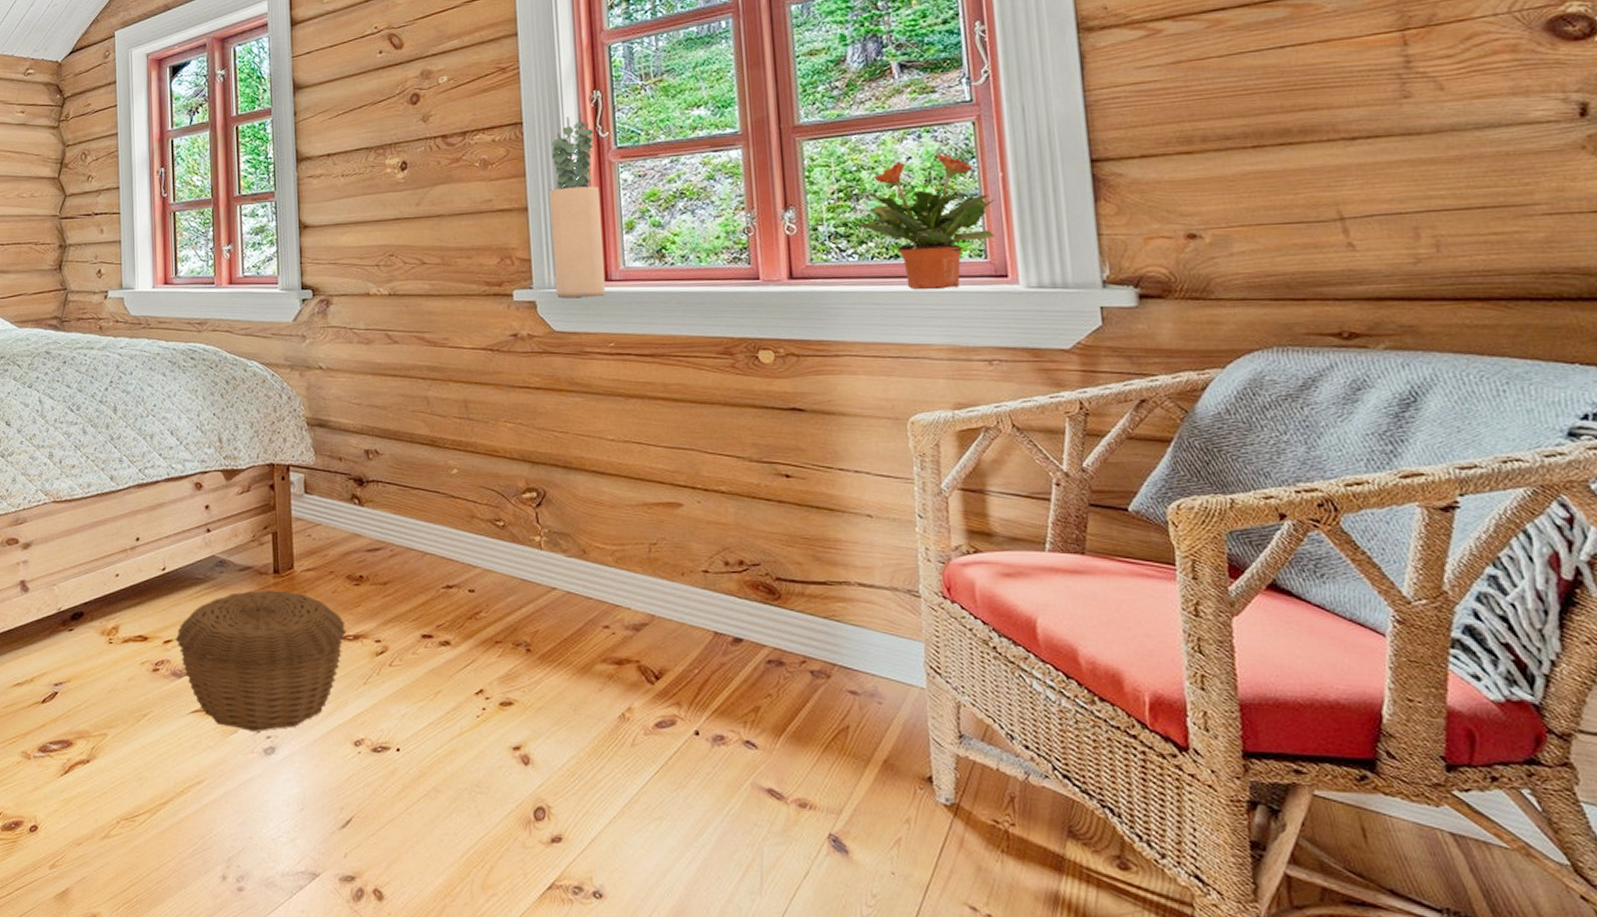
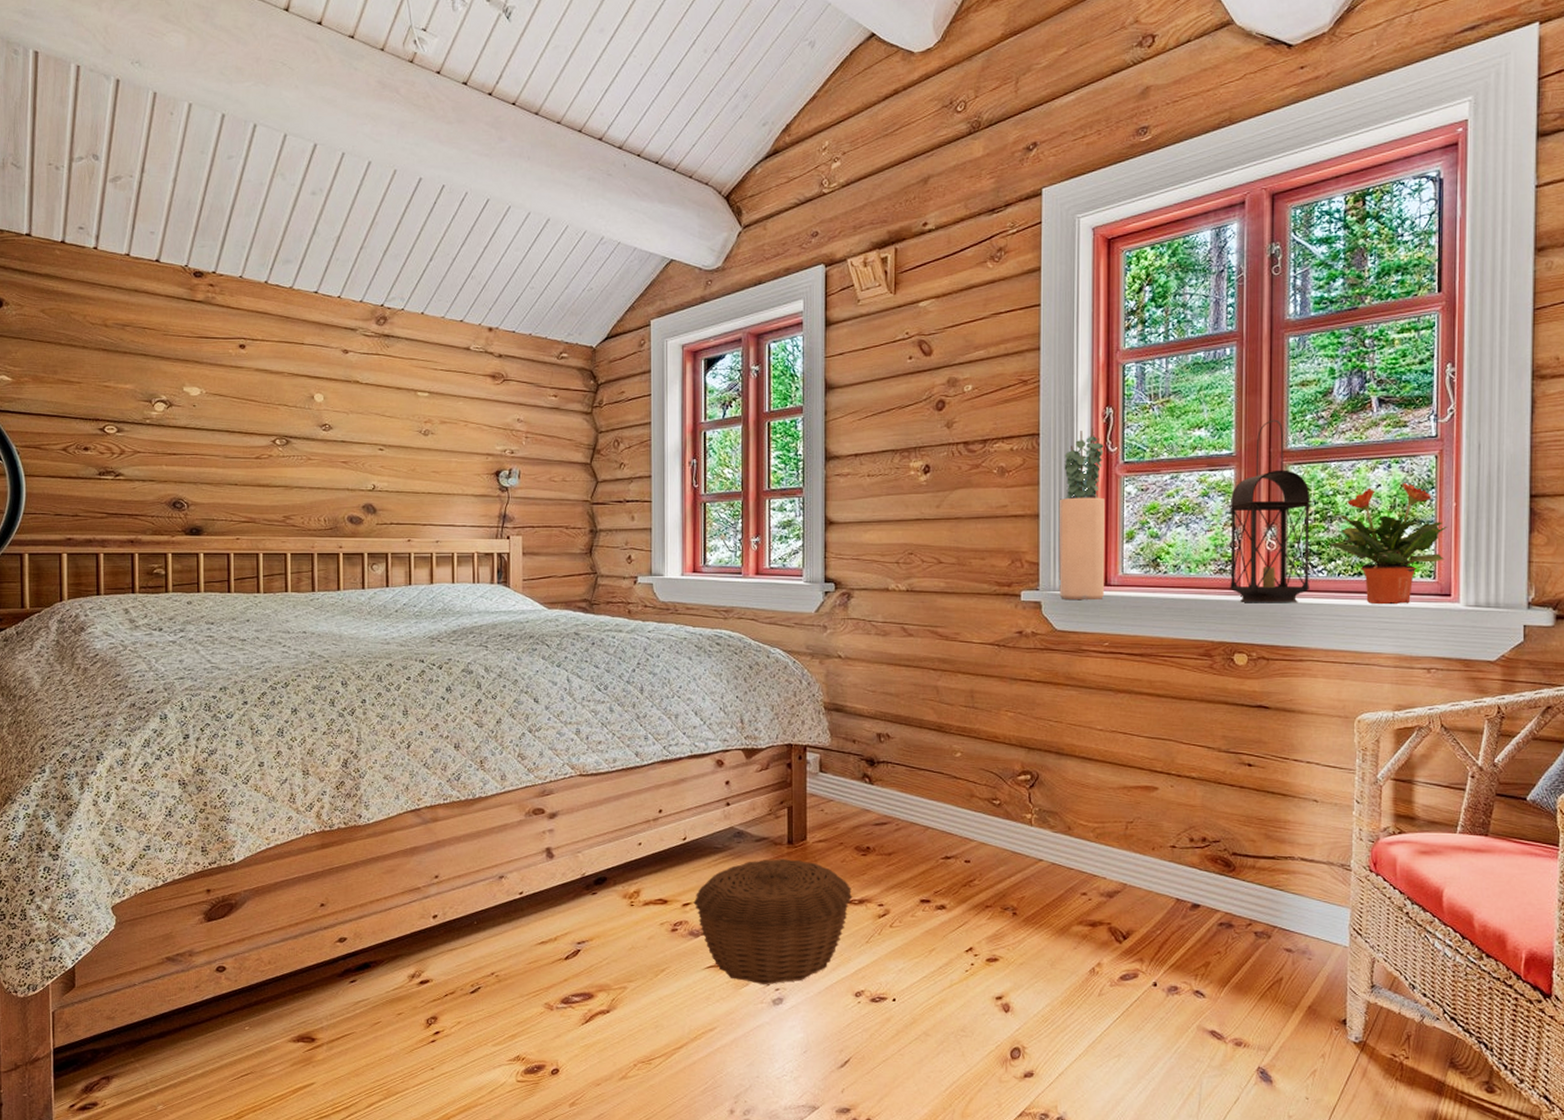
lantern: none [736,93,839,294] -> present [1227,419,1316,603]

